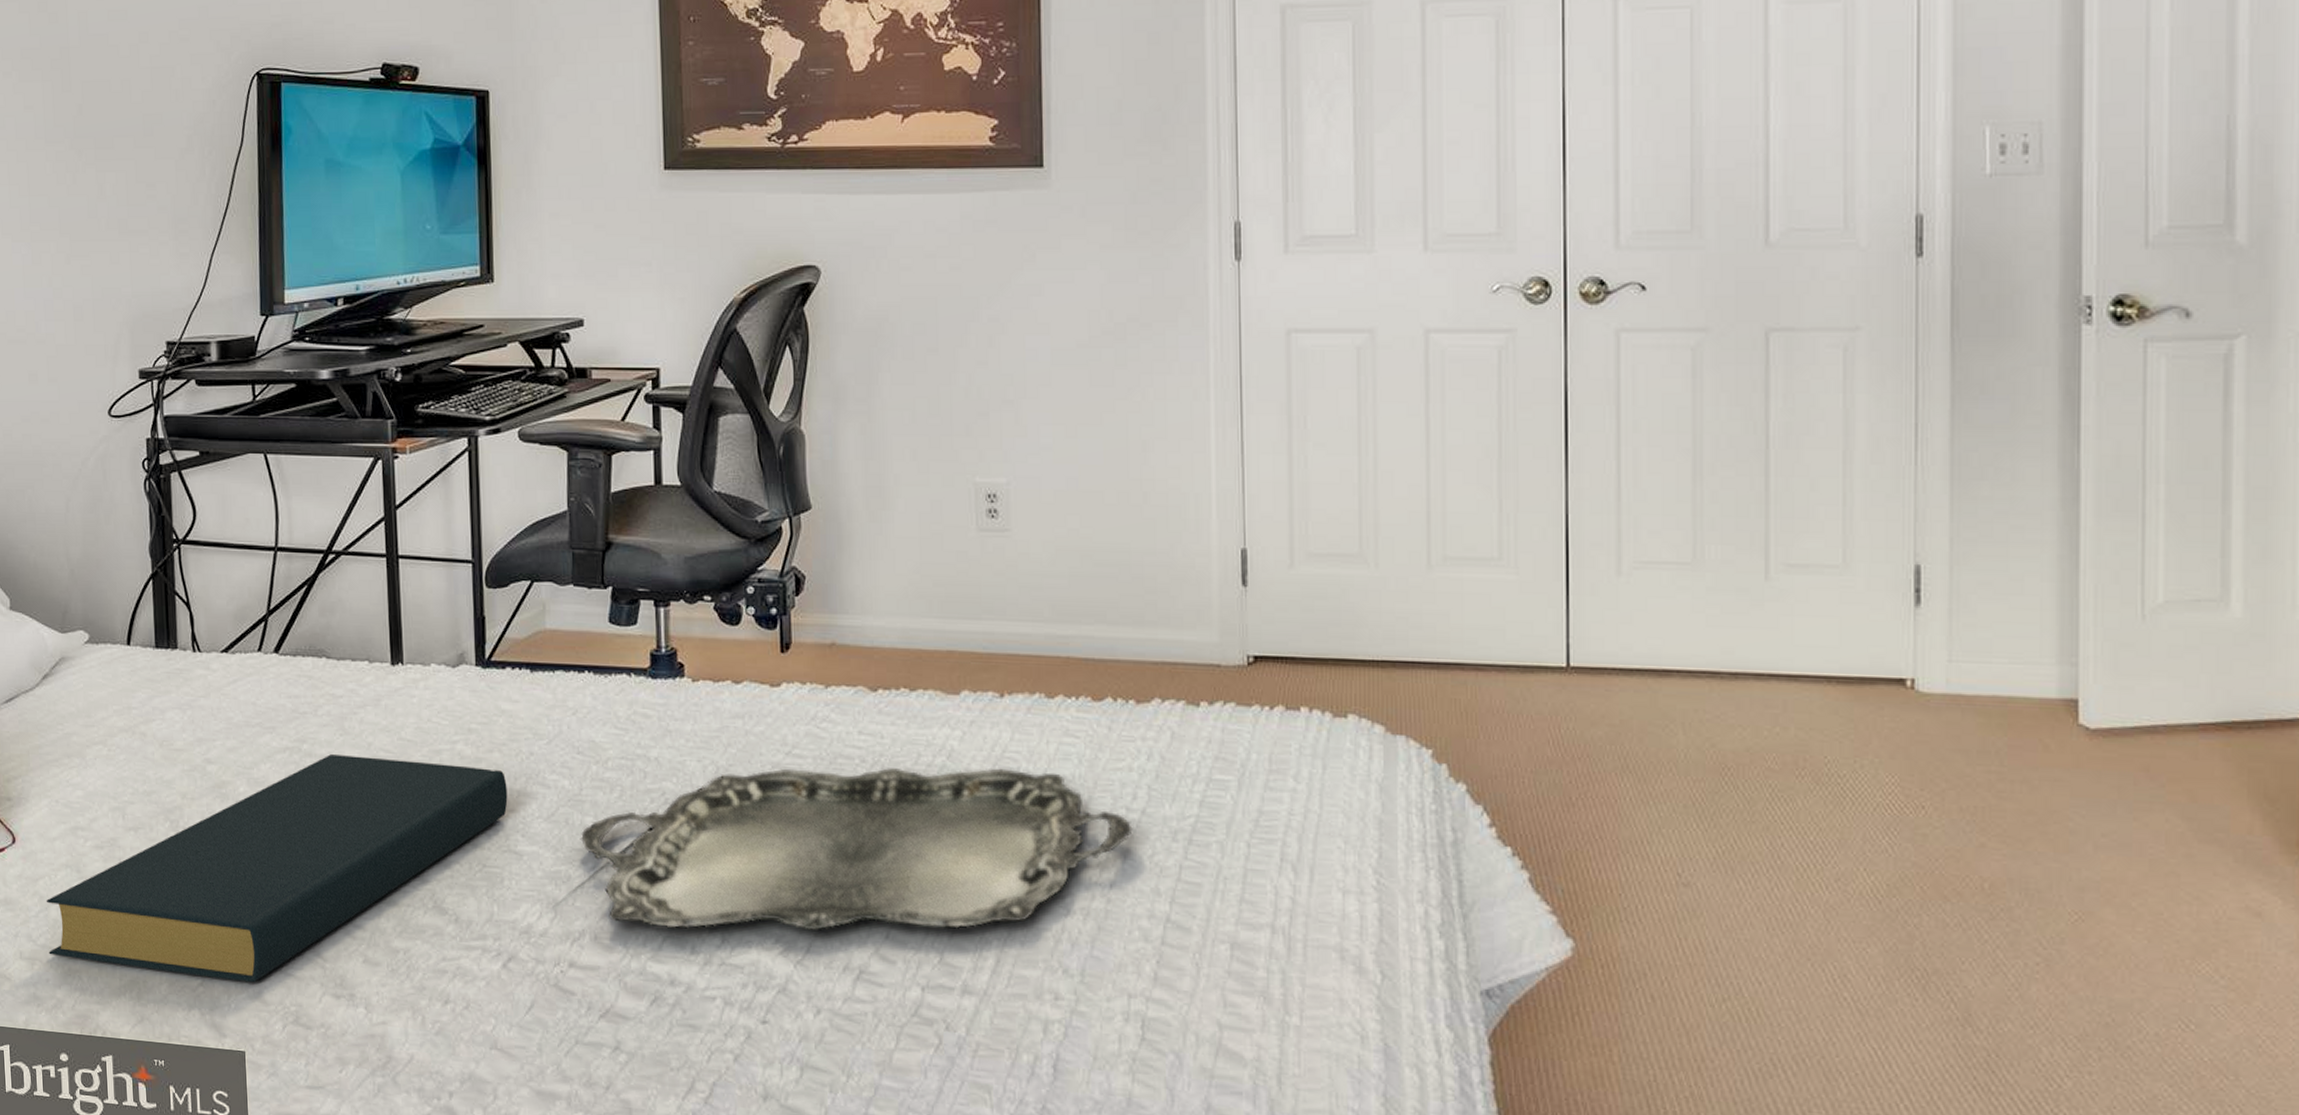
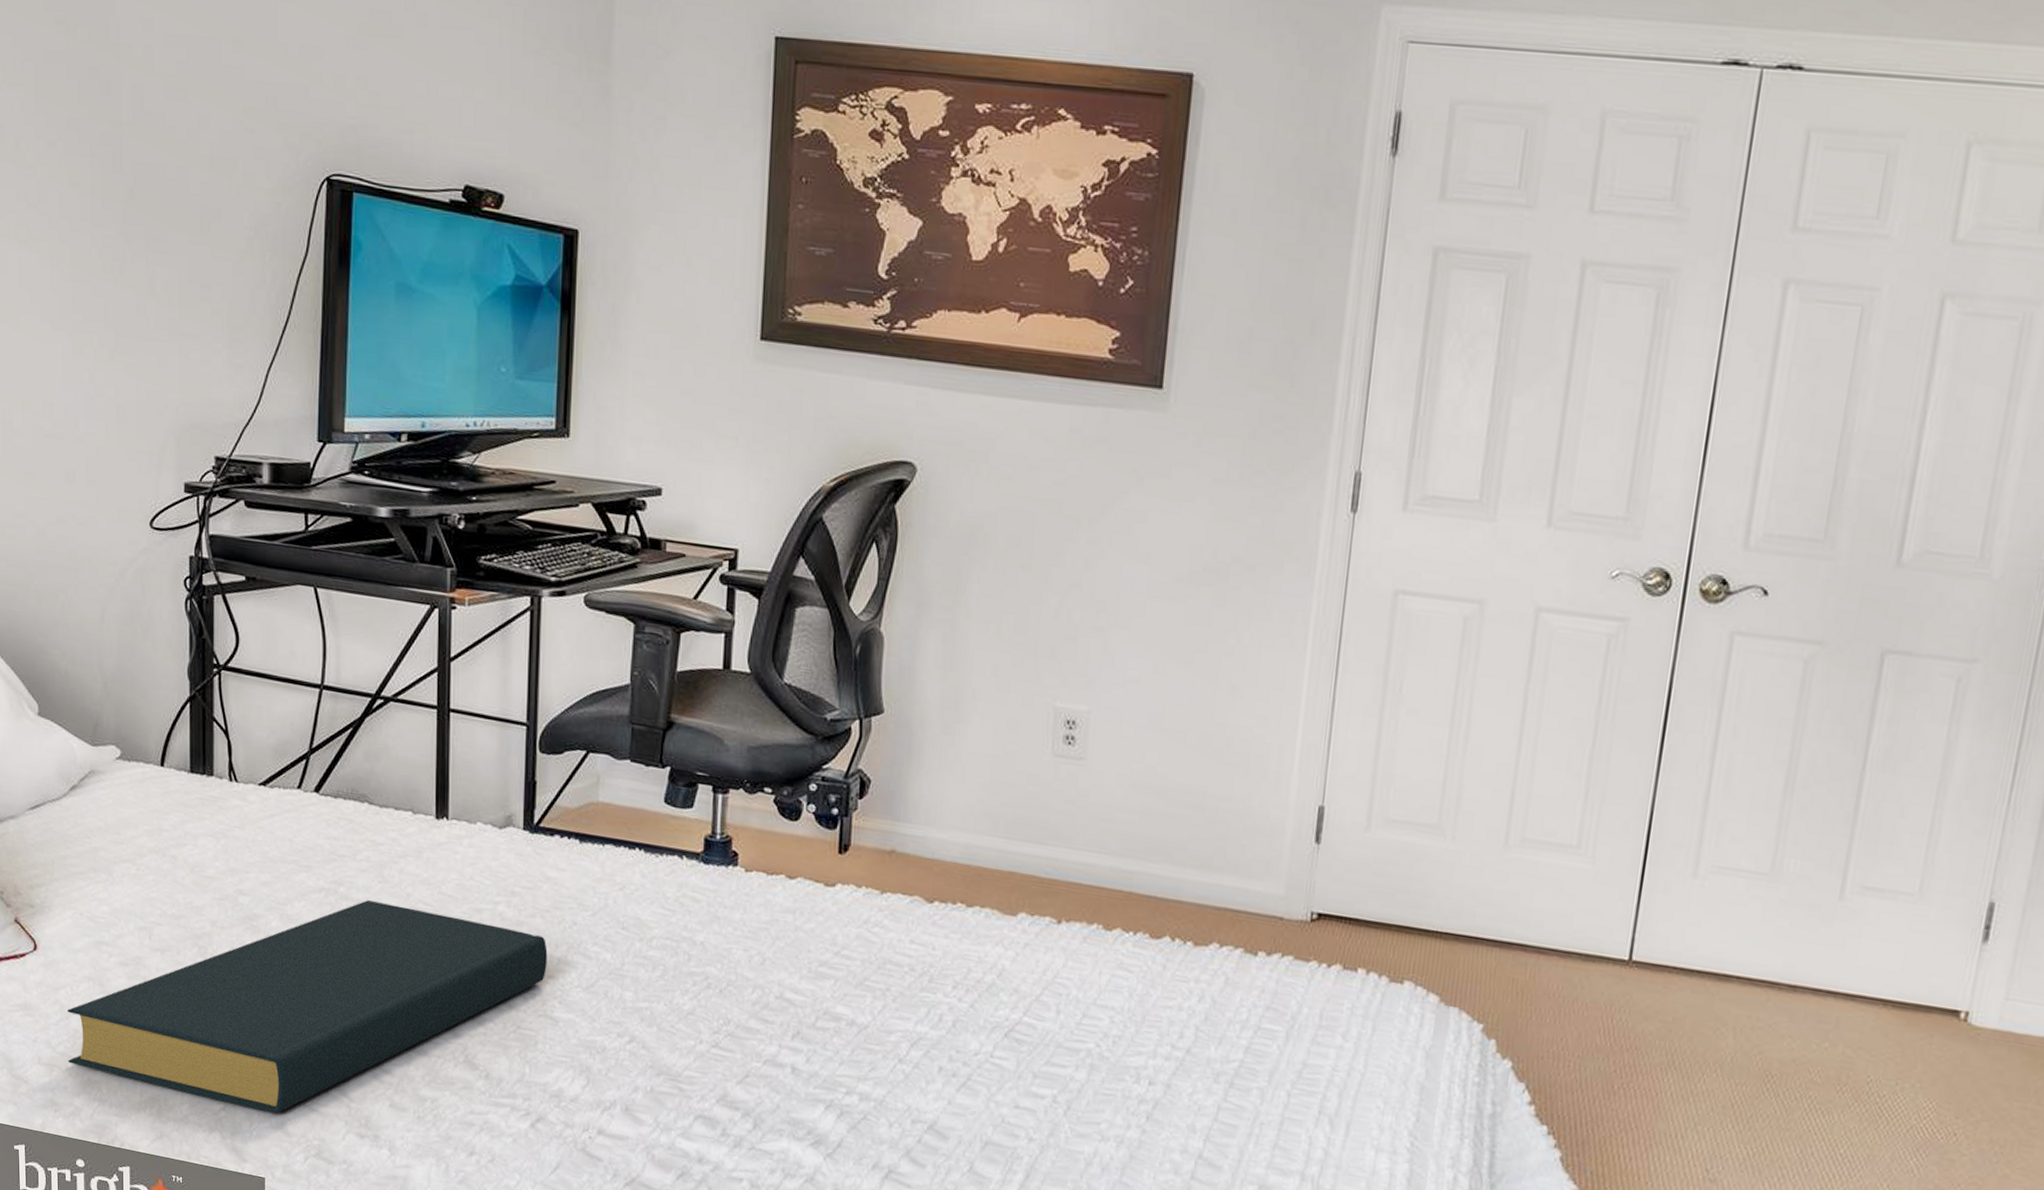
serving tray: present [580,768,1133,932] -> none [618,966,1176,1142]

